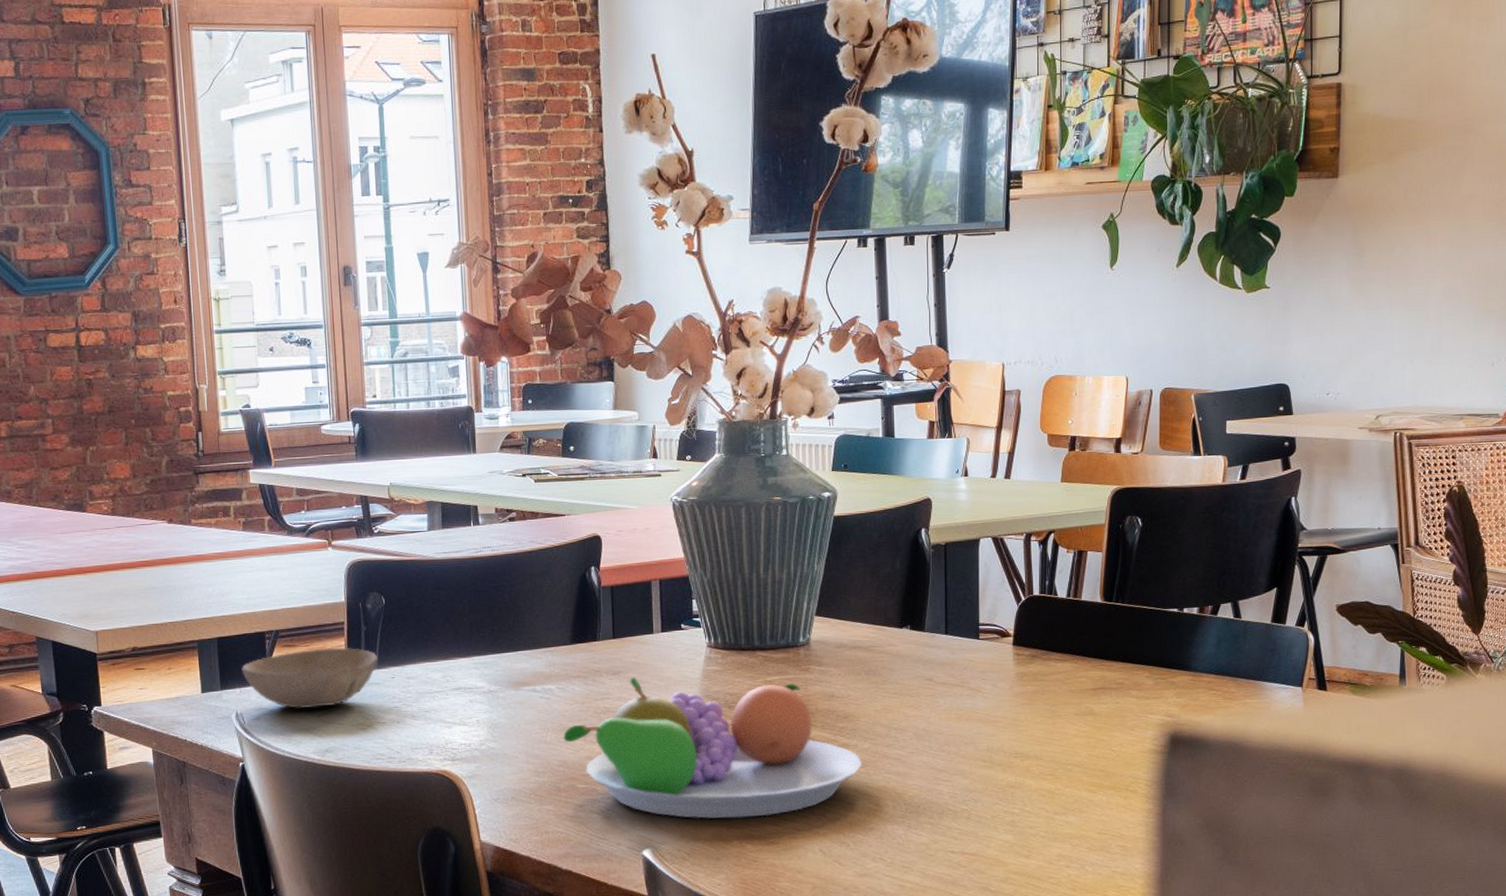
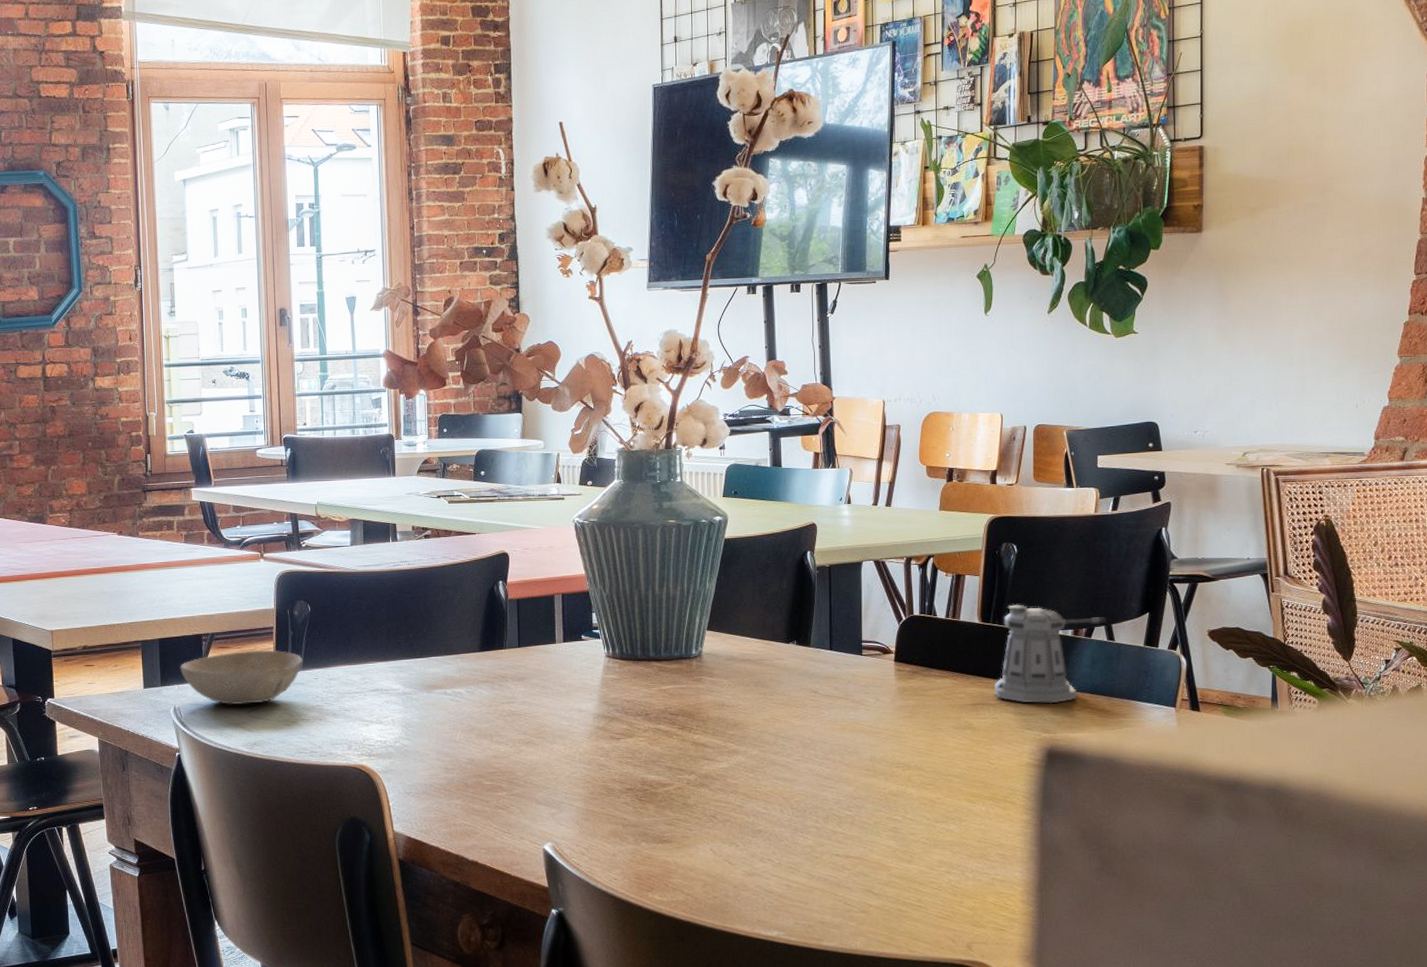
fruit bowl: present [562,677,863,819] -> none [470,683,751,817]
pepper shaker: none [1117,581,1233,687] -> present [994,604,1107,704]

